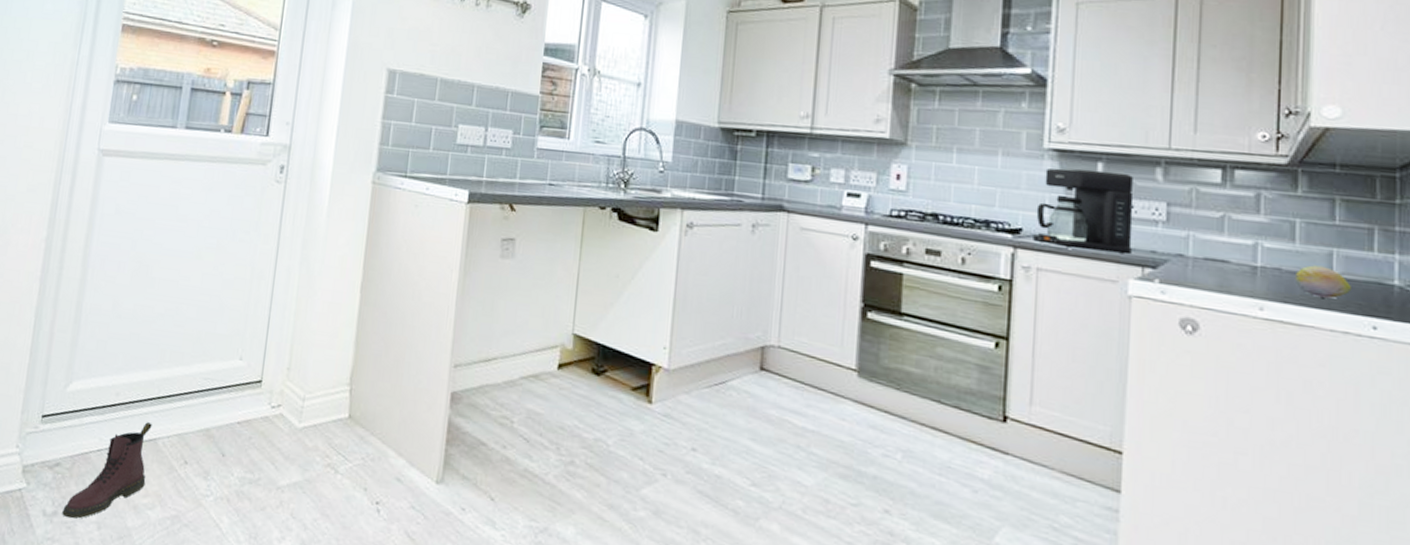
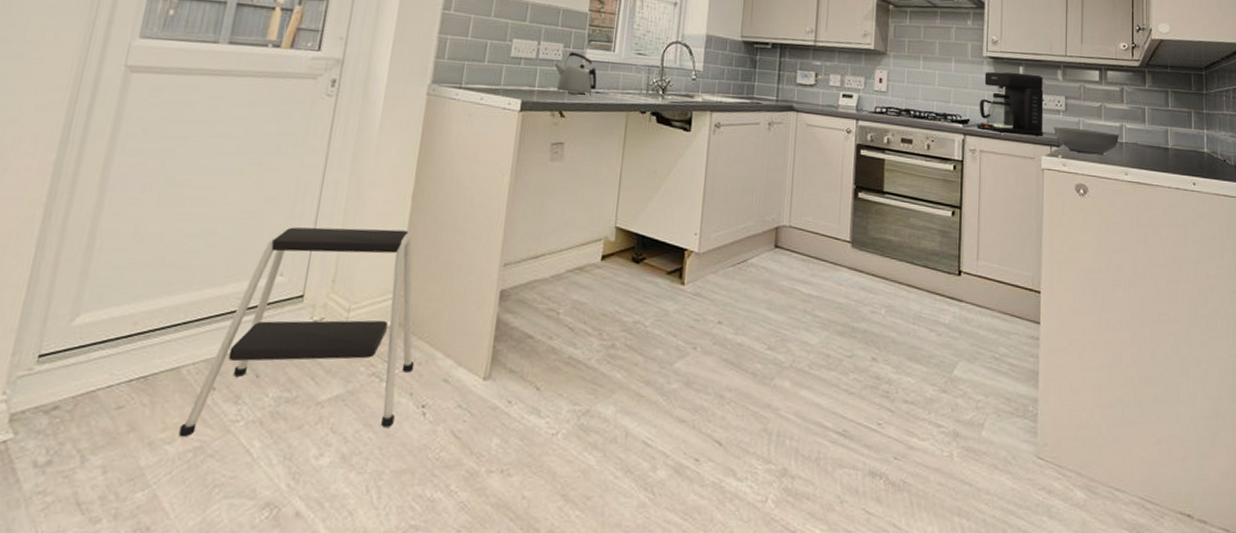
boot: present [62,422,152,519] -> none [58,350,176,467]
step stool: none [158,312,368,520] -> present [178,227,415,438]
kettle: none [502,139,551,186] -> present [553,51,597,94]
bowl: none [1148,242,1253,283] -> present [1054,127,1120,155]
fruit: present [1294,265,1353,299] -> none [1146,140,1180,164]

